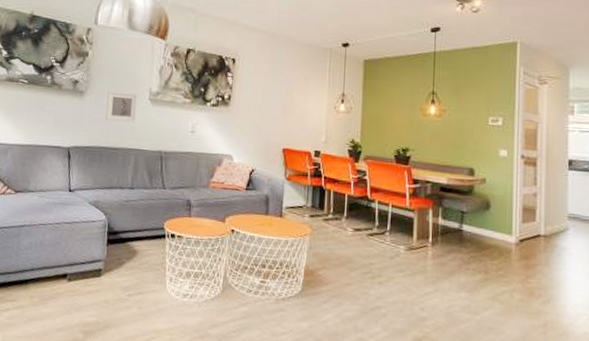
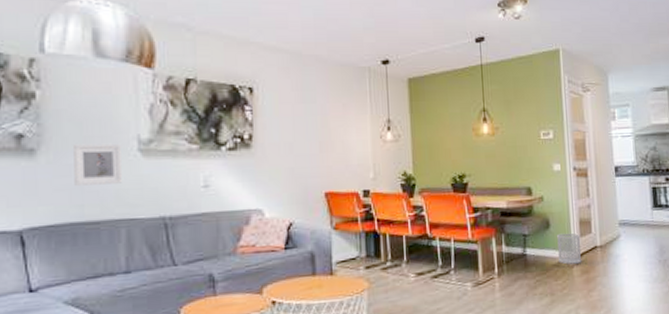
wastebasket: none [496,216,523,248] -> present [557,233,582,265]

